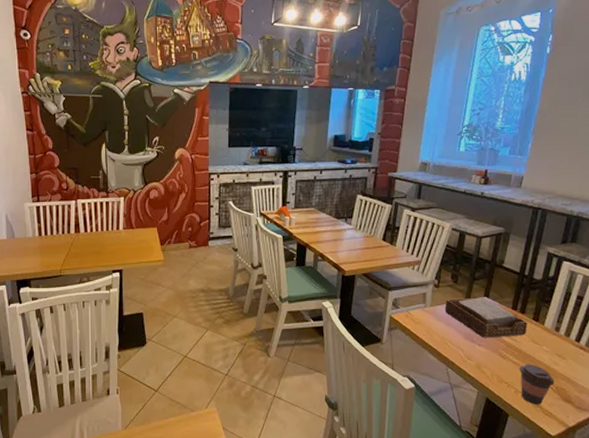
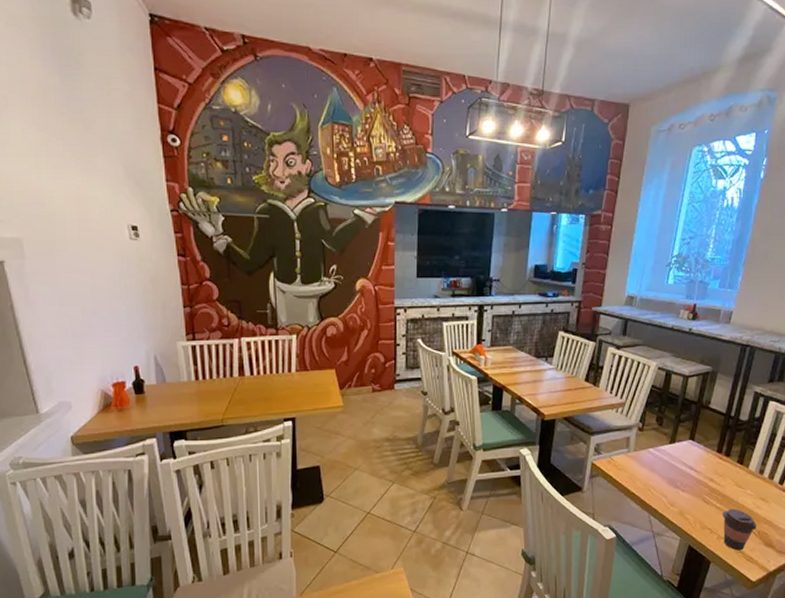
napkin holder: present [444,297,527,338] -> none [648,440,732,483]

